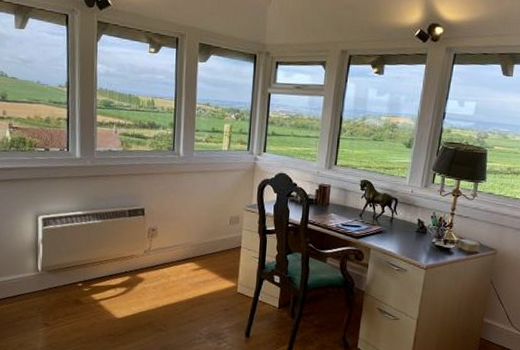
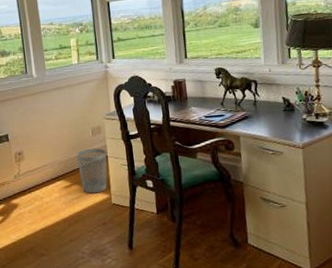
wastebasket: none [210,236,240,280] -> present [76,148,107,194]

